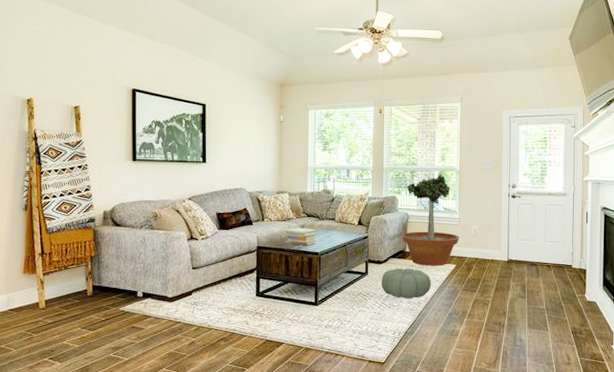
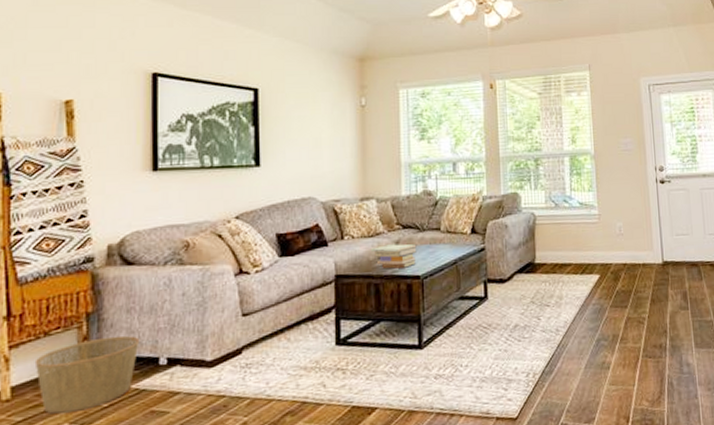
basket: none [59,274,125,321] -> present [34,335,140,414]
pouf: present [382,268,432,298] -> none [506,284,572,327]
potted tree: present [401,173,460,266] -> none [528,158,602,280]

